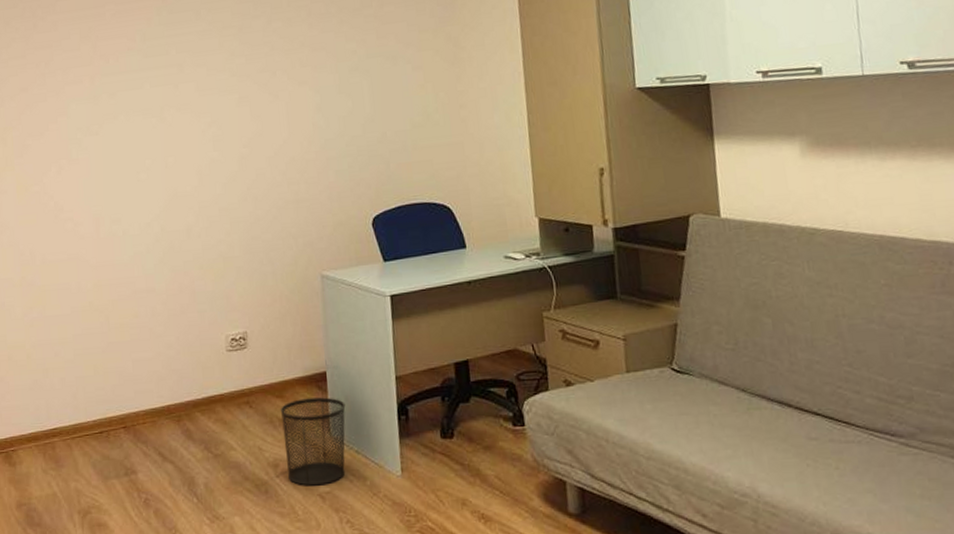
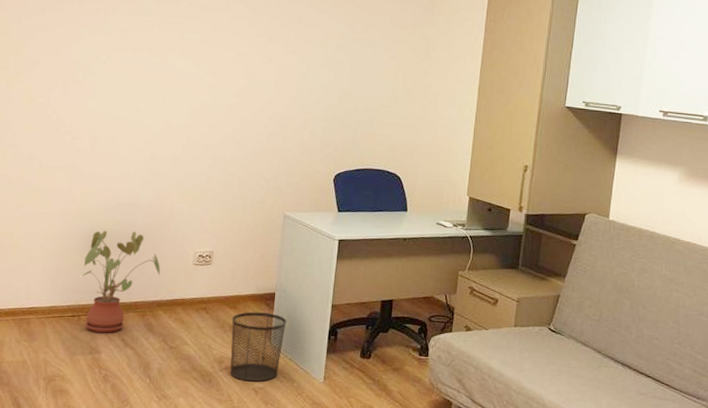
house plant: none [104,322,191,449] -> present [82,231,160,333]

